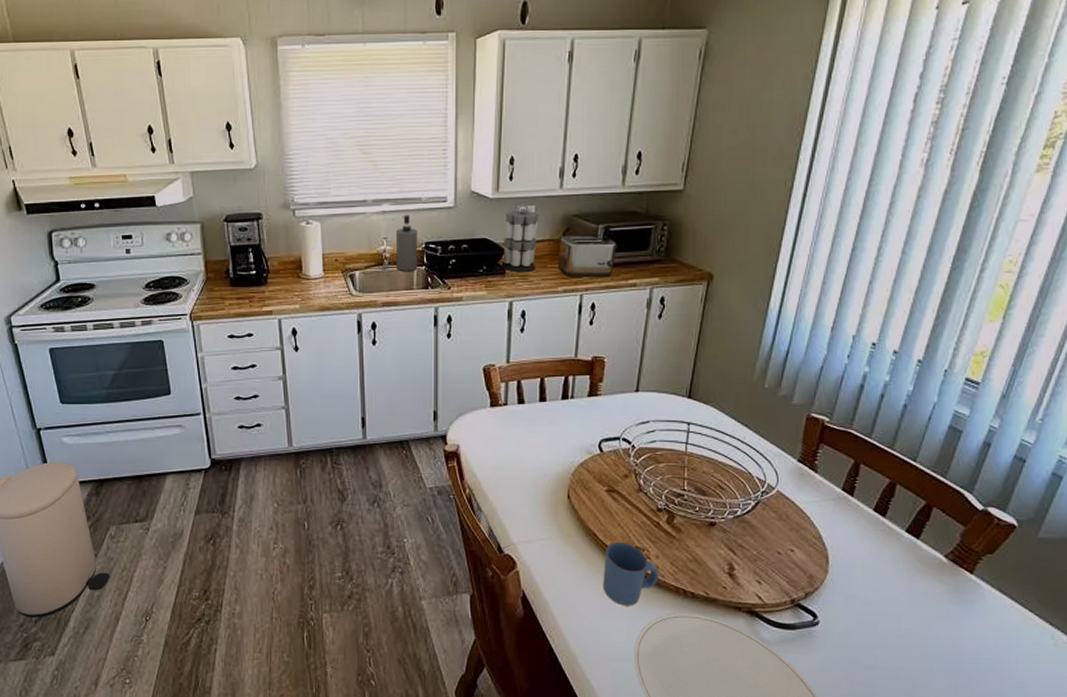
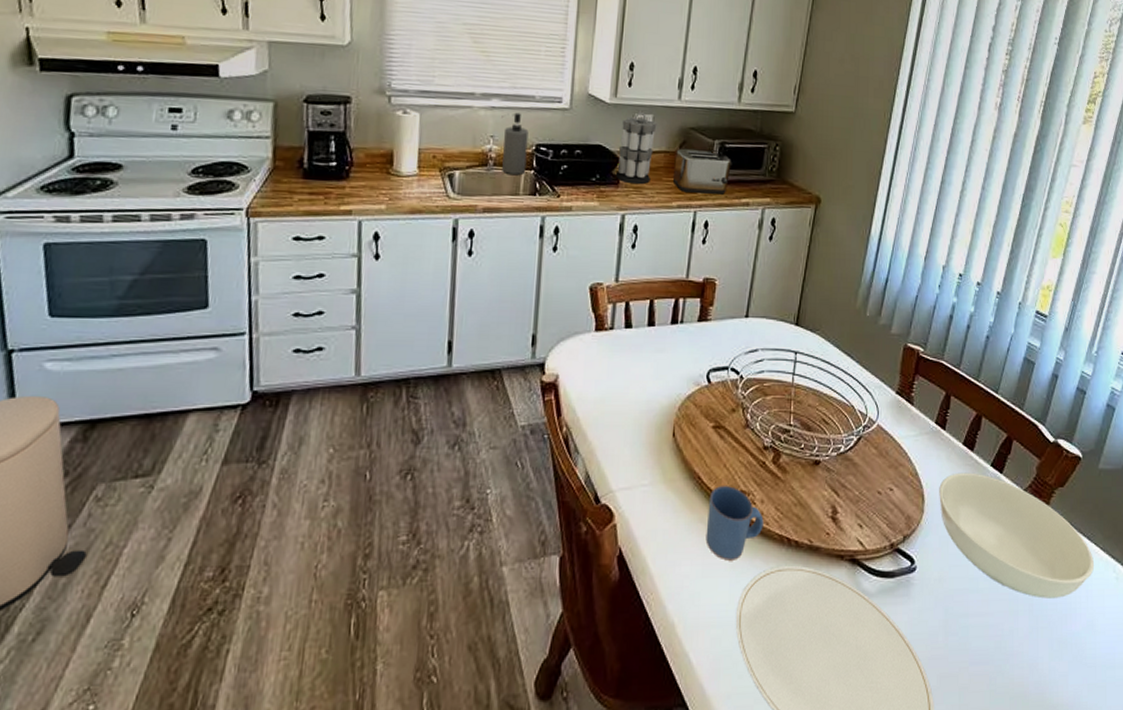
bowl: none [845,537,1028,659] -> present [939,472,1095,599]

